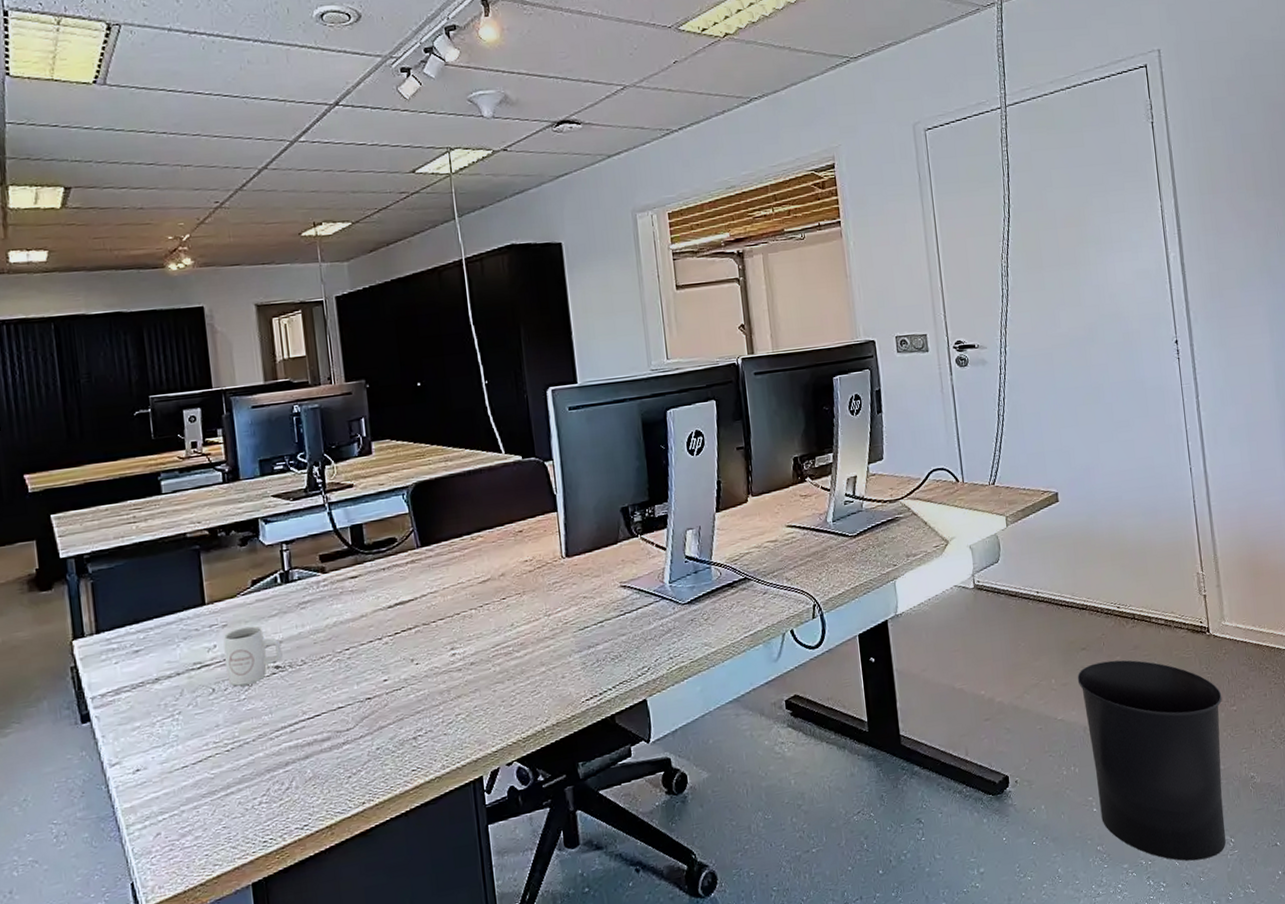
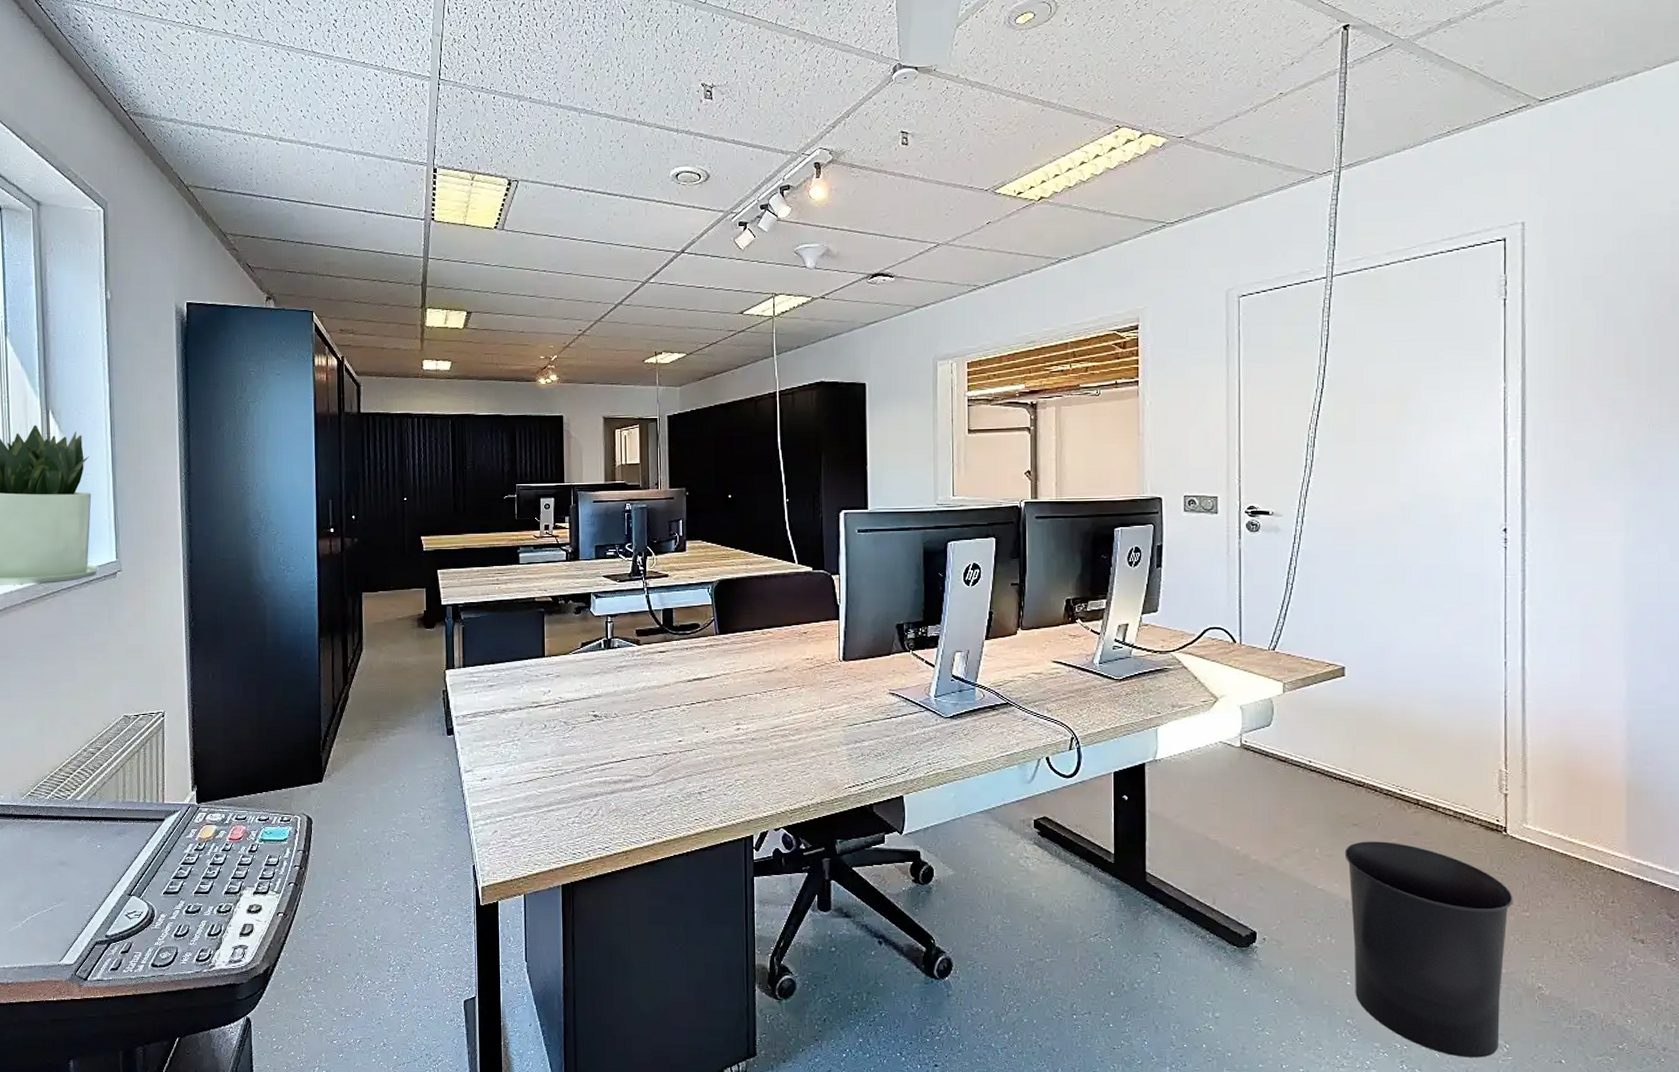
mug: present [223,625,283,686] -> none [555,680,600,726]

